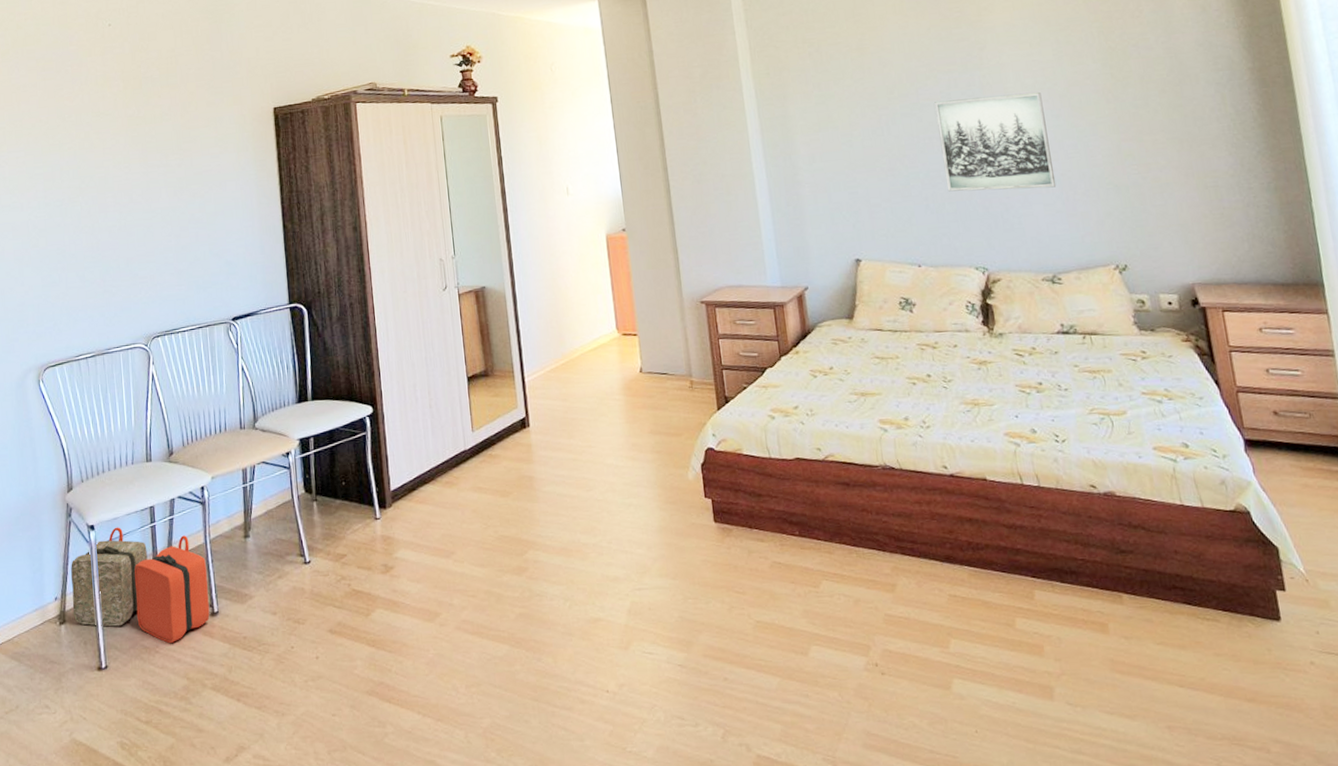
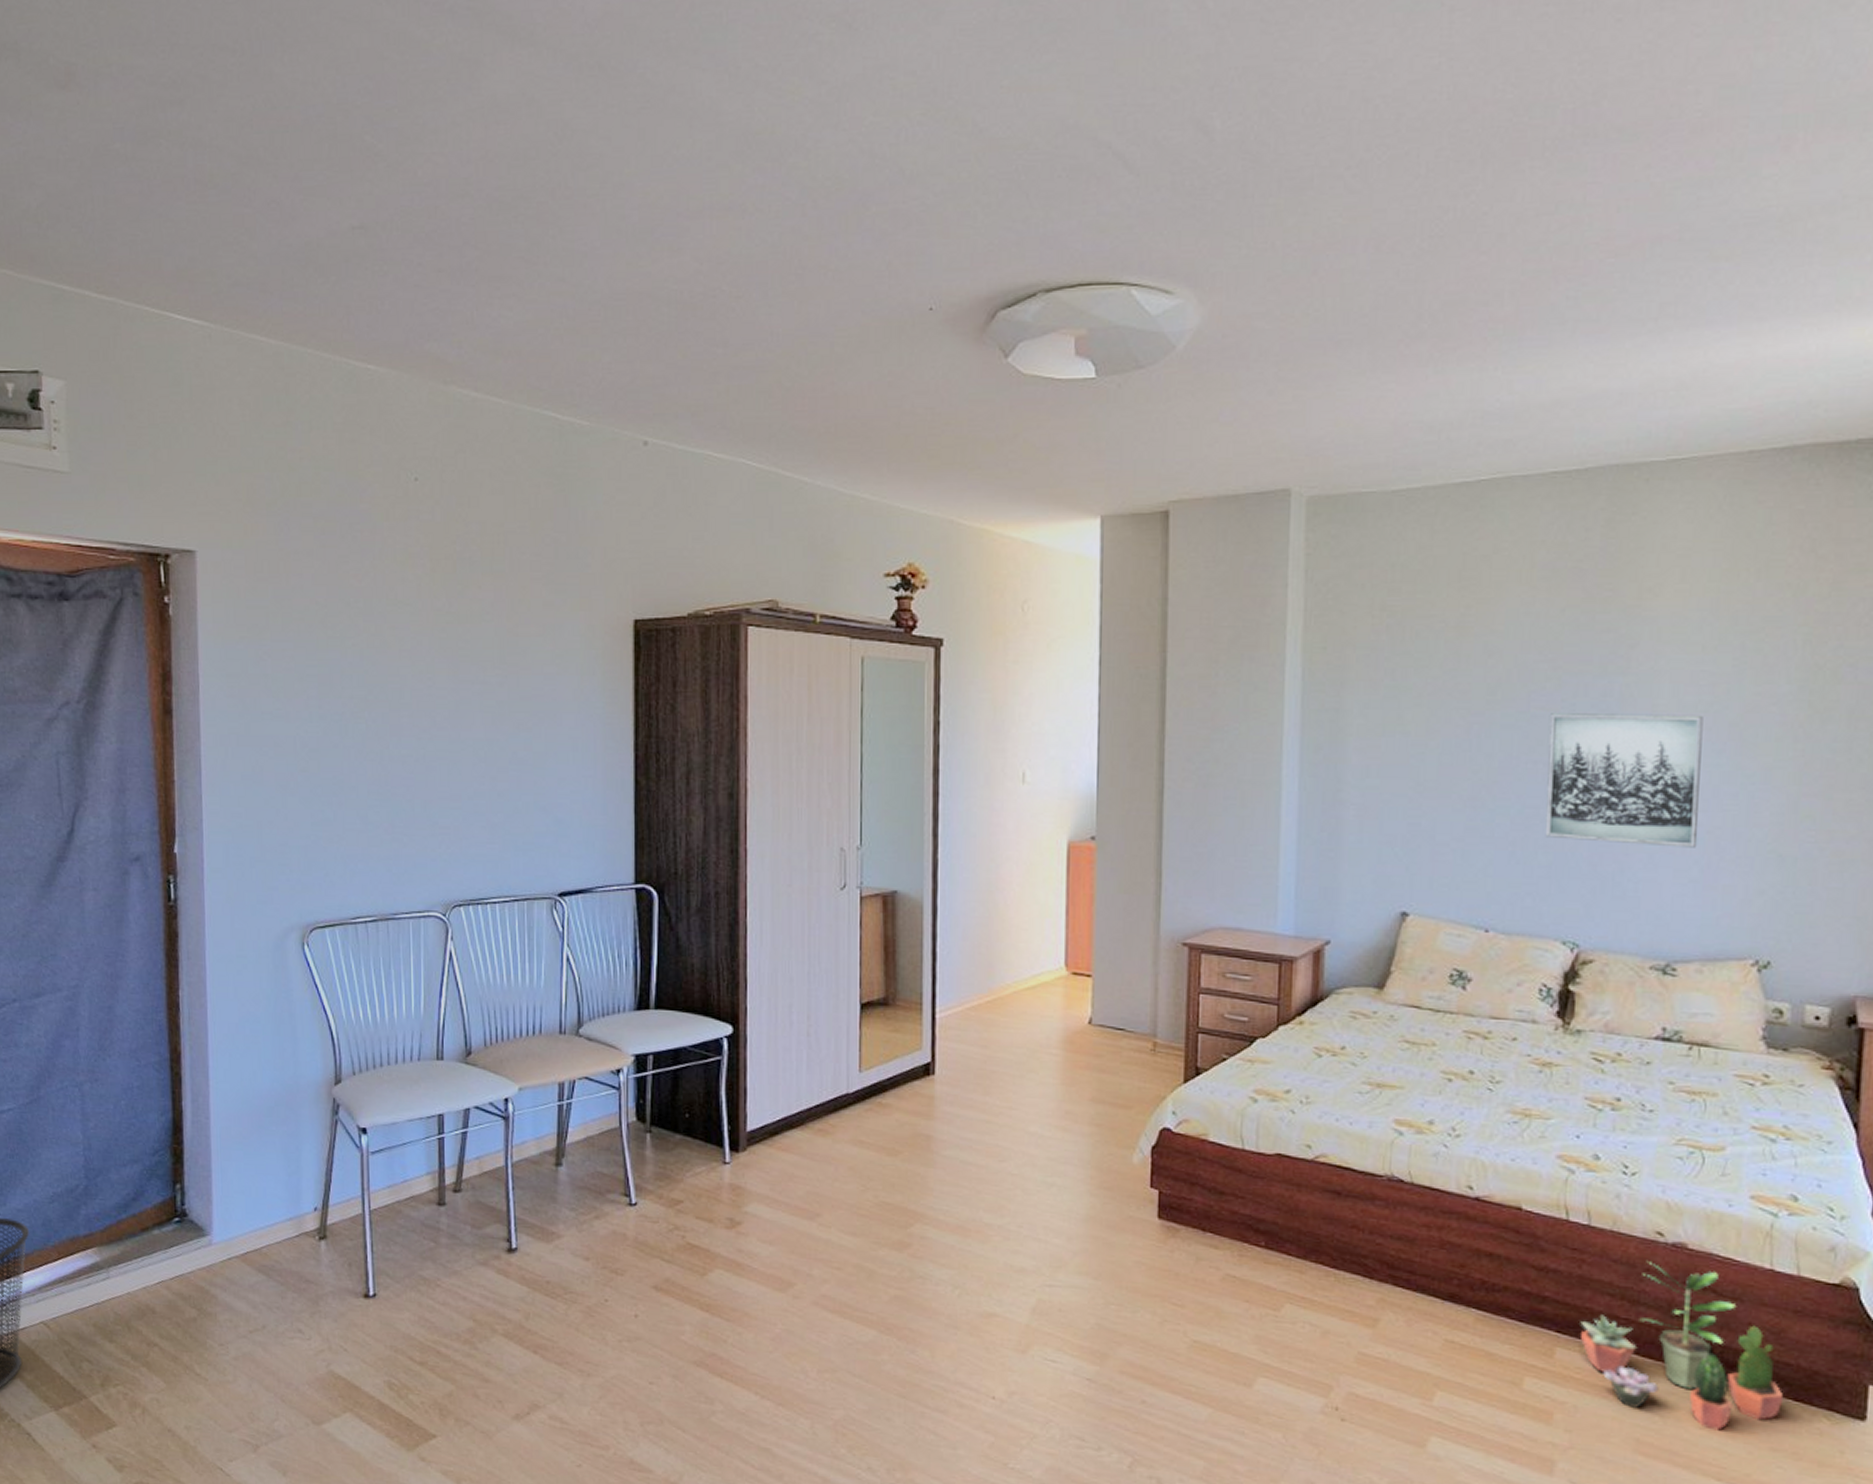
first aid kit: present [71,527,210,644] -> none [335,1134,506,1279]
potted plant: none [1048,510,1216,644] -> present [1580,1261,1784,1431]

